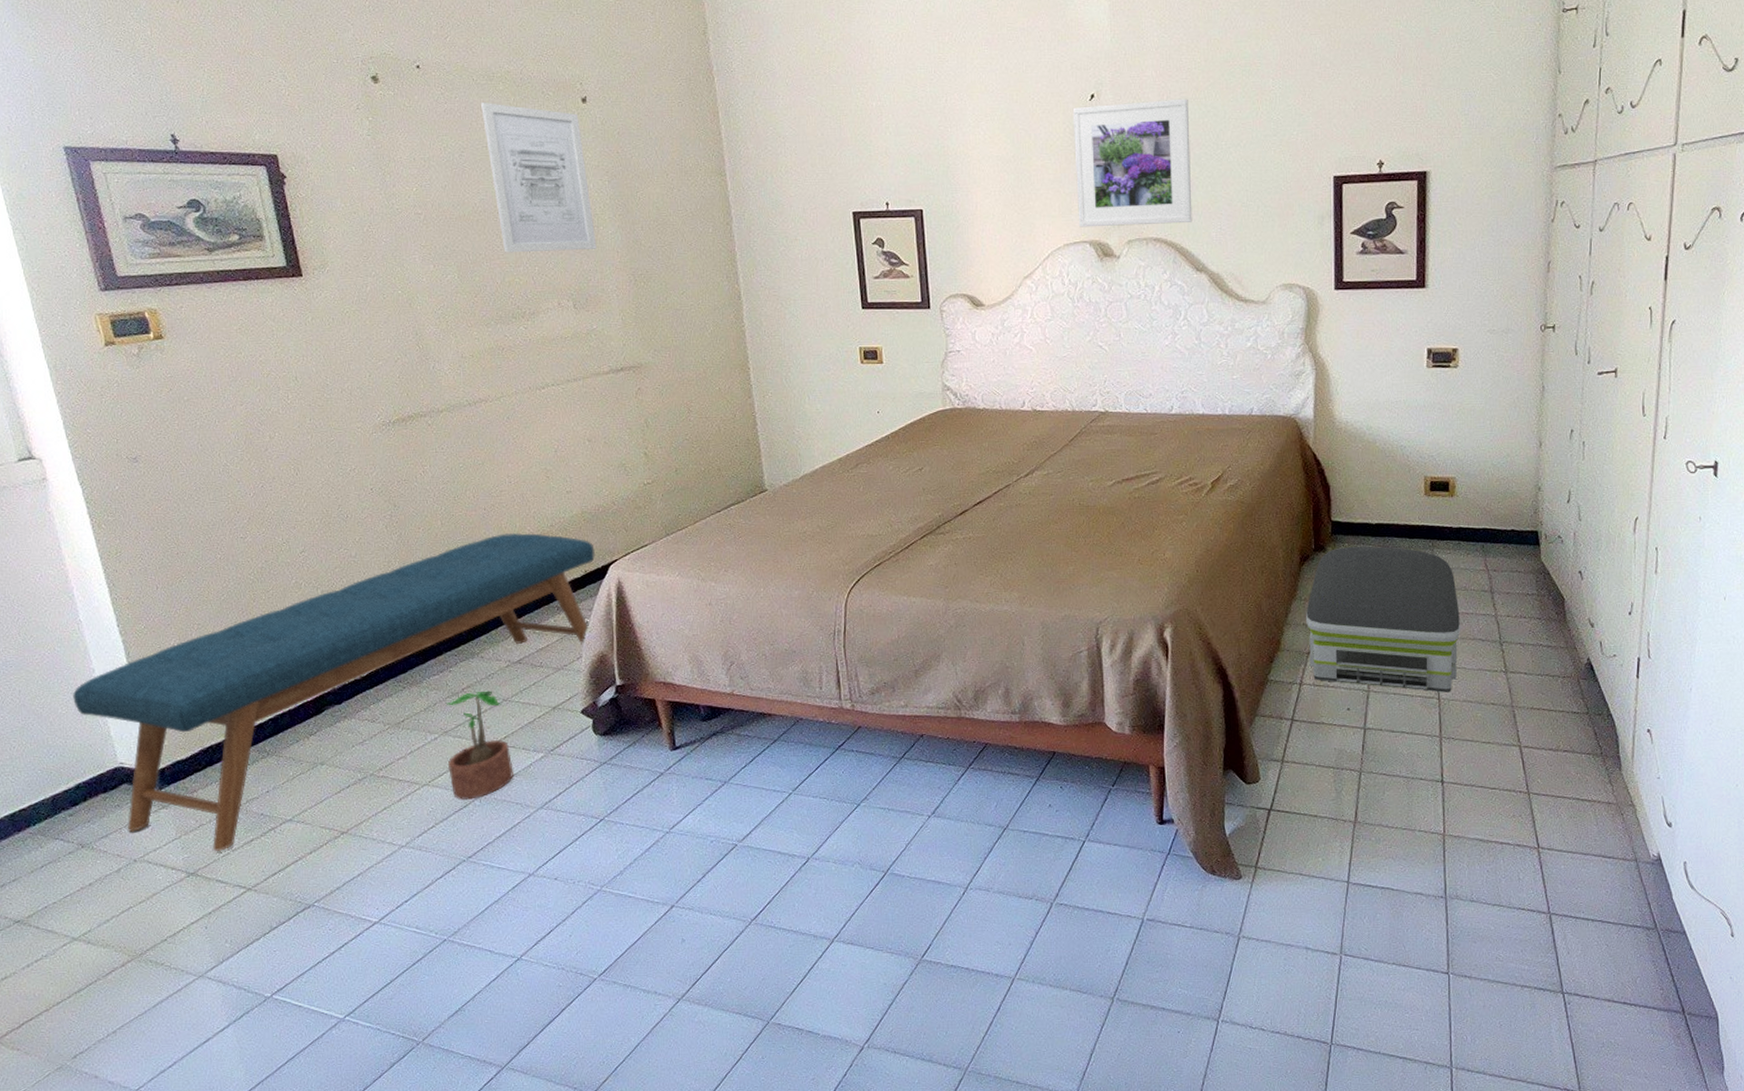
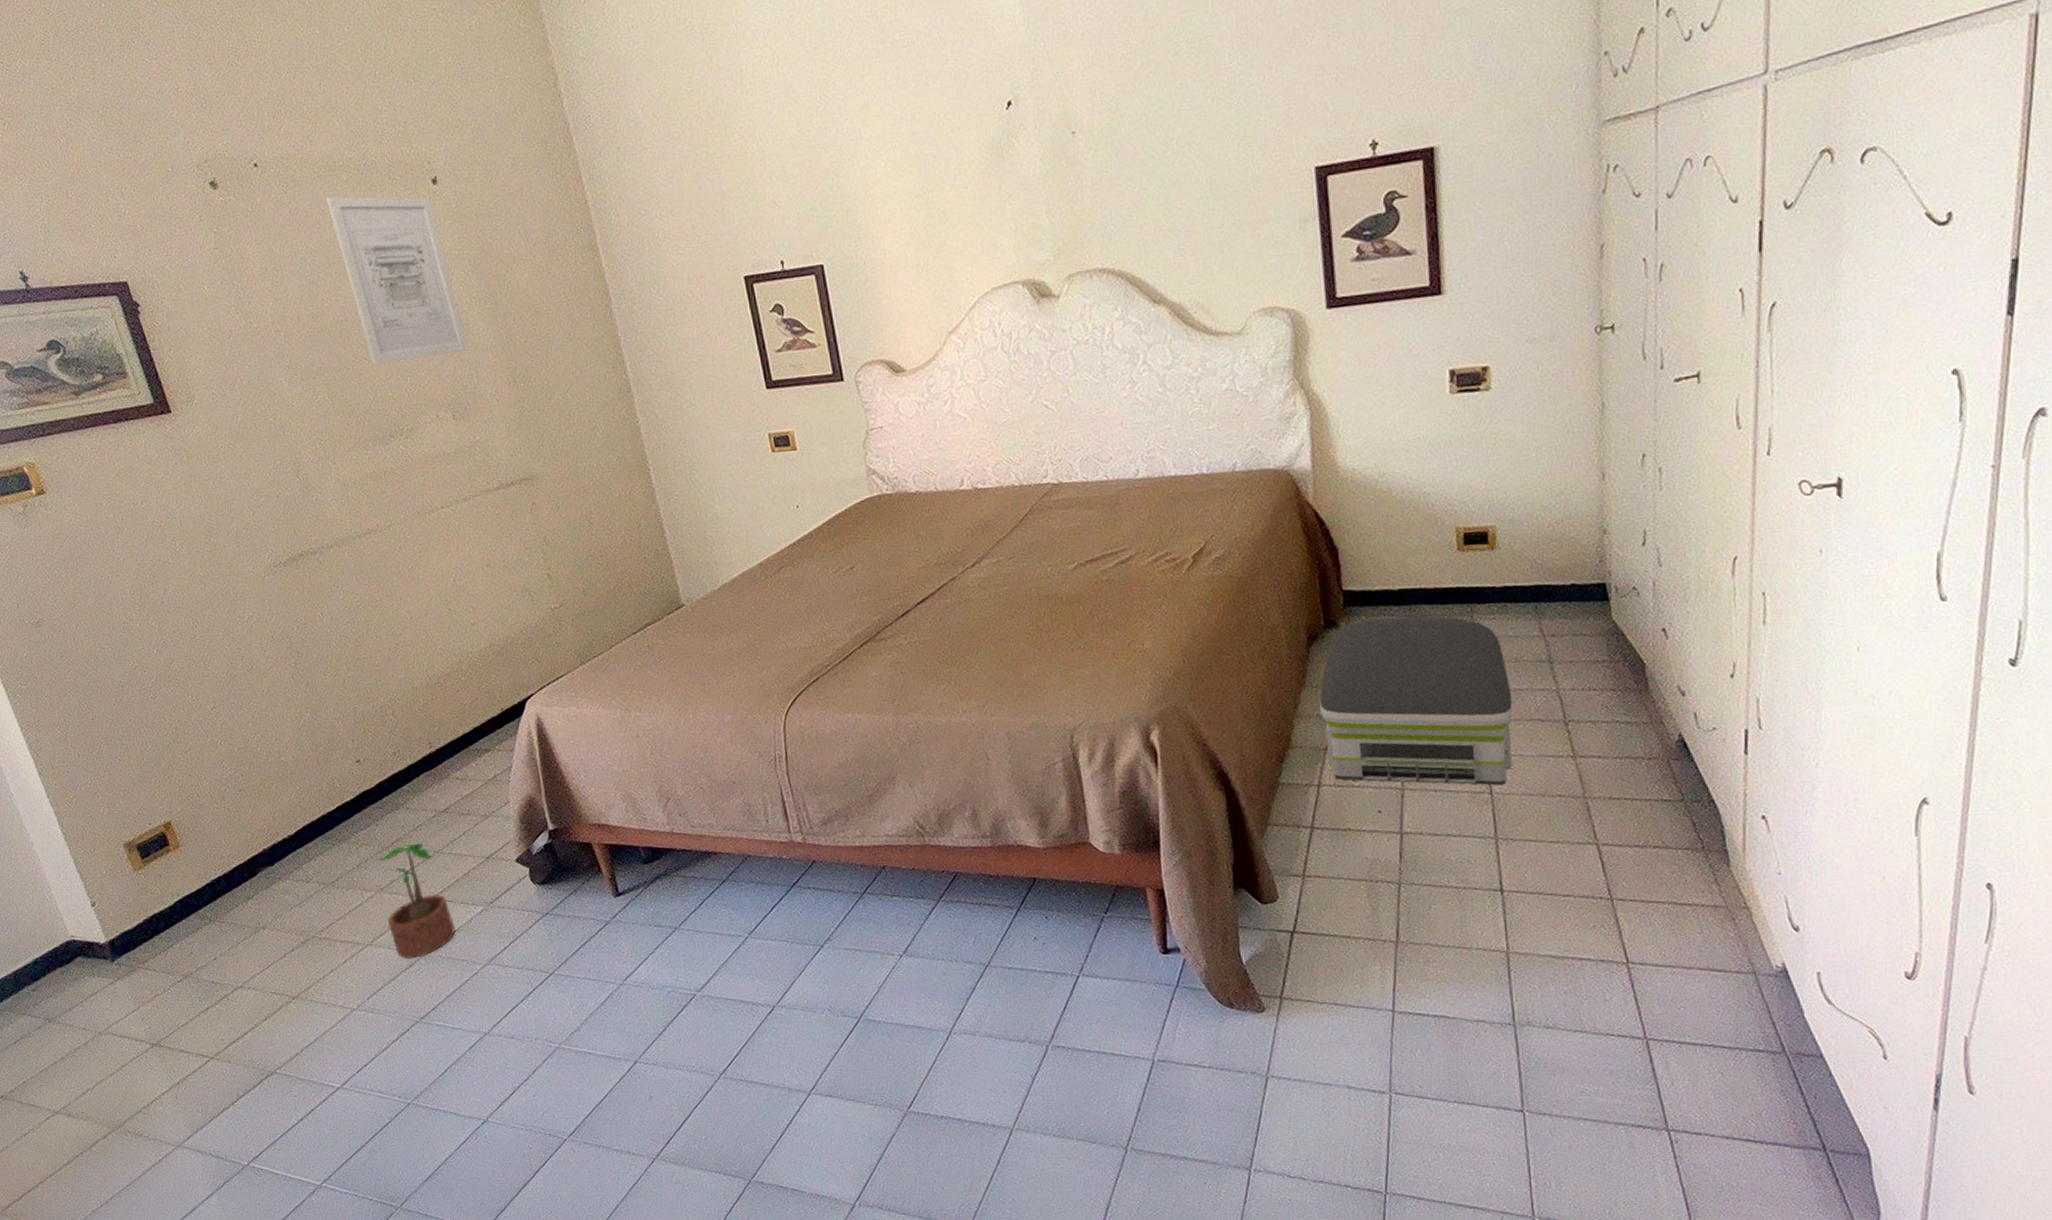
bench: present [73,532,595,851] -> none [16,672,513,1021]
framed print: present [1072,98,1192,227] -> none [987,92,1144,266]

